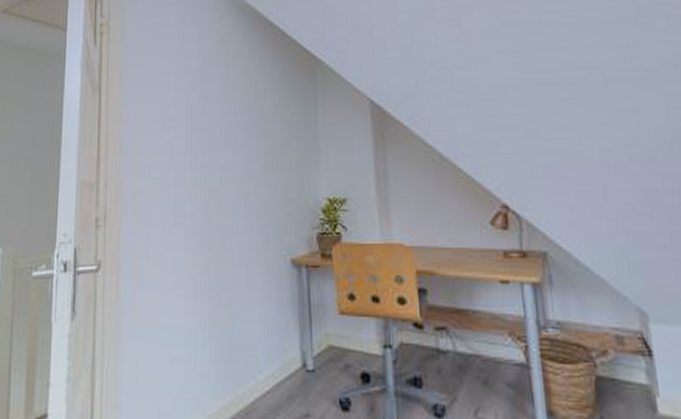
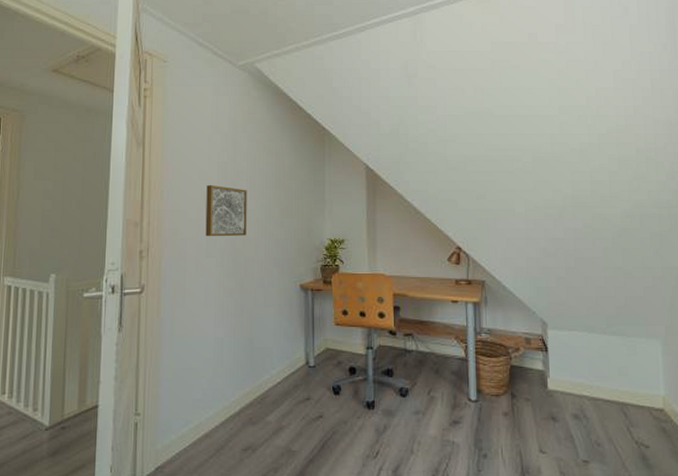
wall art: none [172,134,222,200] -> present [205,185,247,237]

